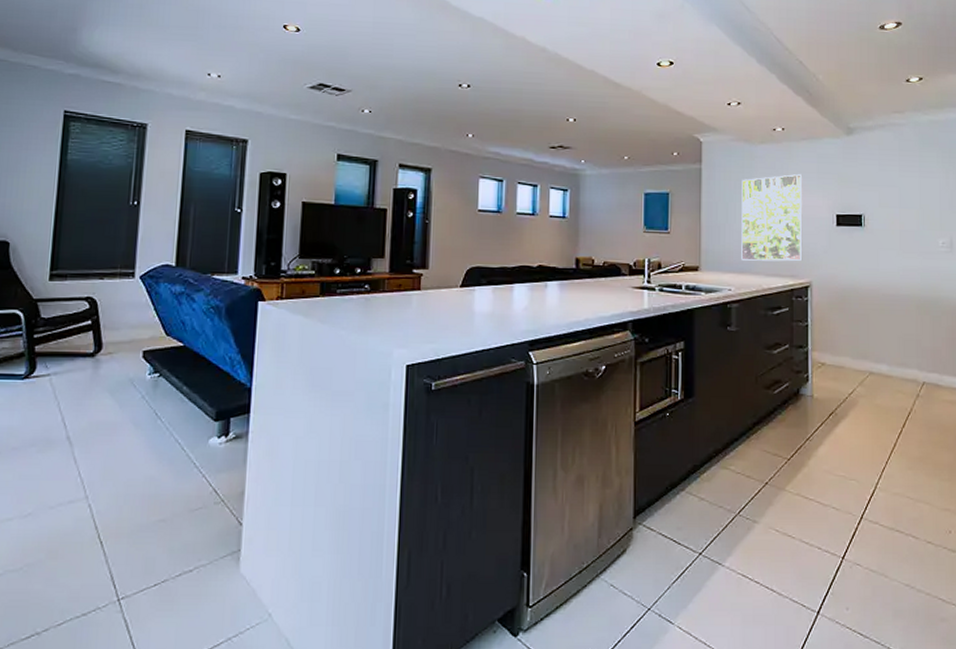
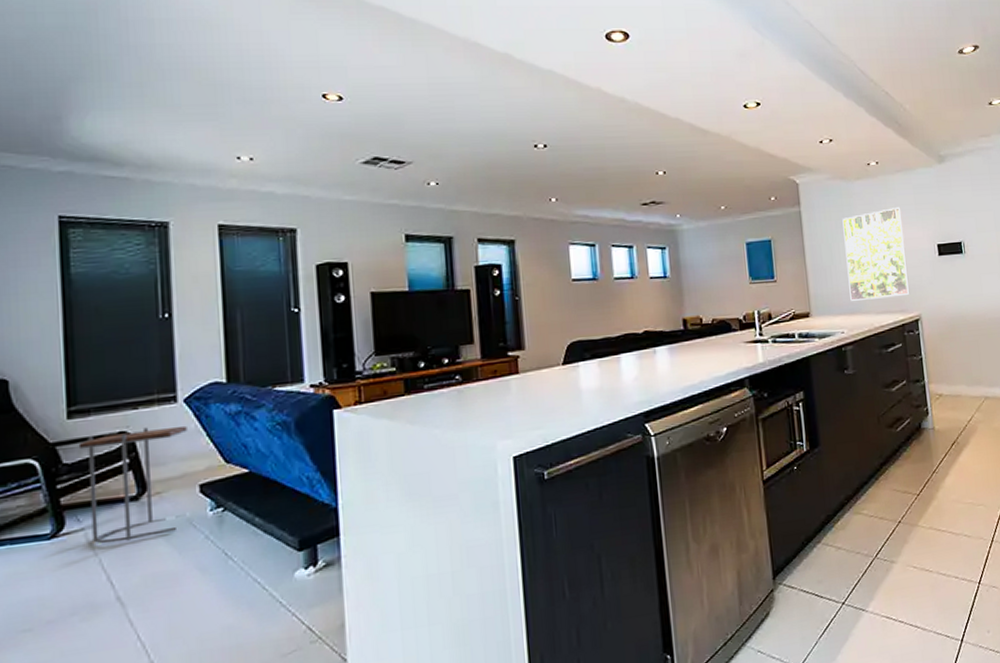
side table: none [54,296,140,390] -> present [78,425,187,544]

